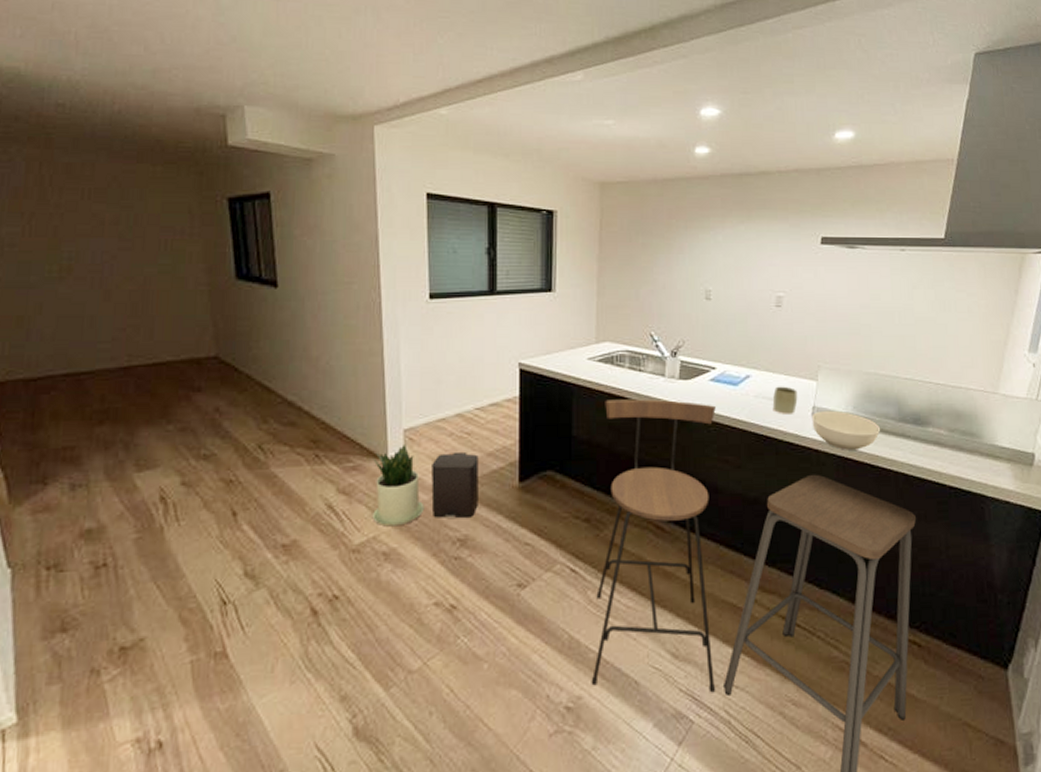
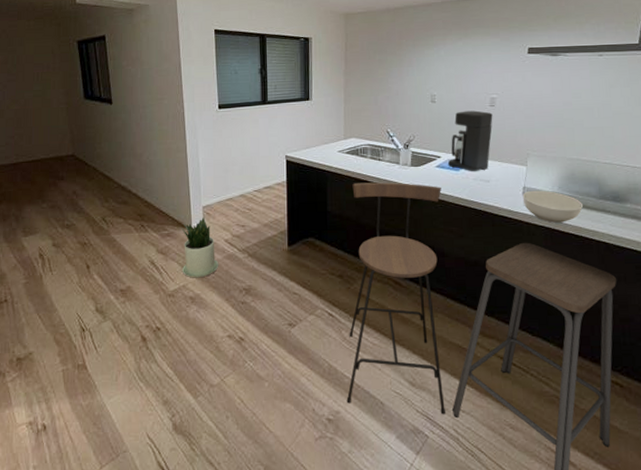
pedal bin: present [431,451,479,518] -> none [223,223,258,273]
coffee maker: none [725,311,779,388] -> present [448,110,493,172]
mug: present [772,386,798,414] -> none [488,170,510,194]

